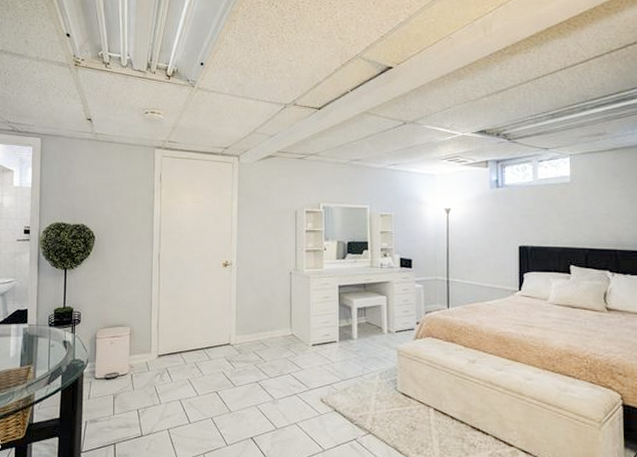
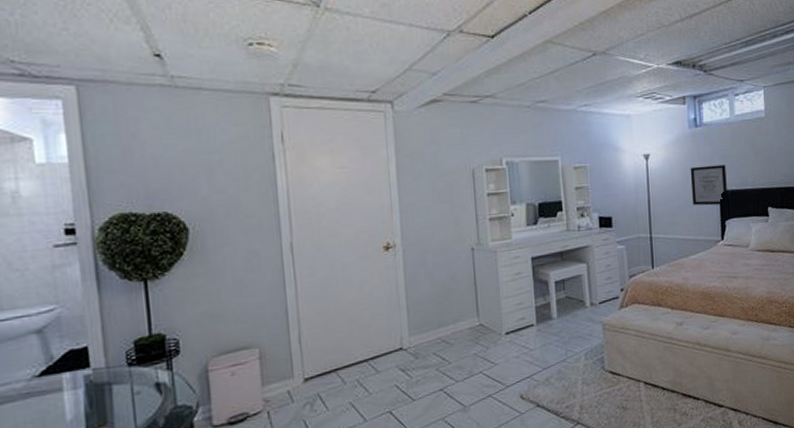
wall art: none [489,222,527,258] -> present [690,164,727,206]

